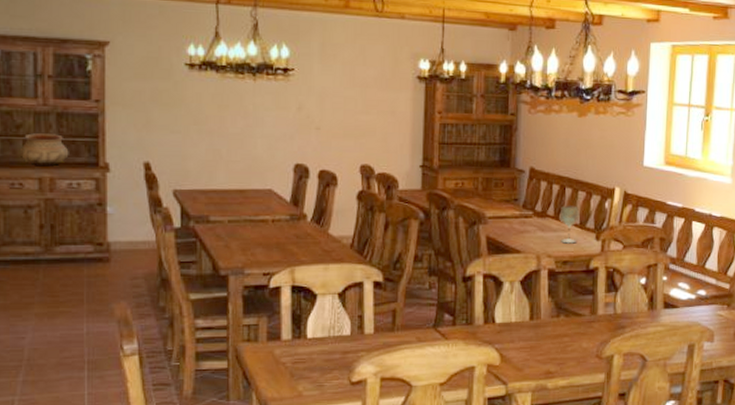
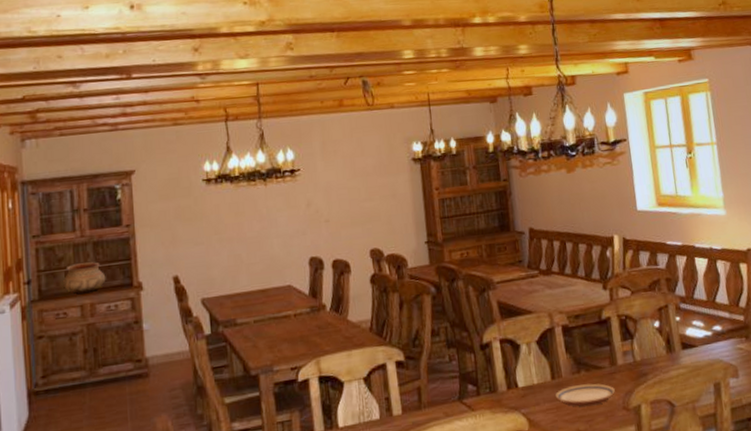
plate: none [532,329,591,349] -> present [556,383,615,407]
wine glass: present [559,205,580,244] -> none [564,258,585,298]

